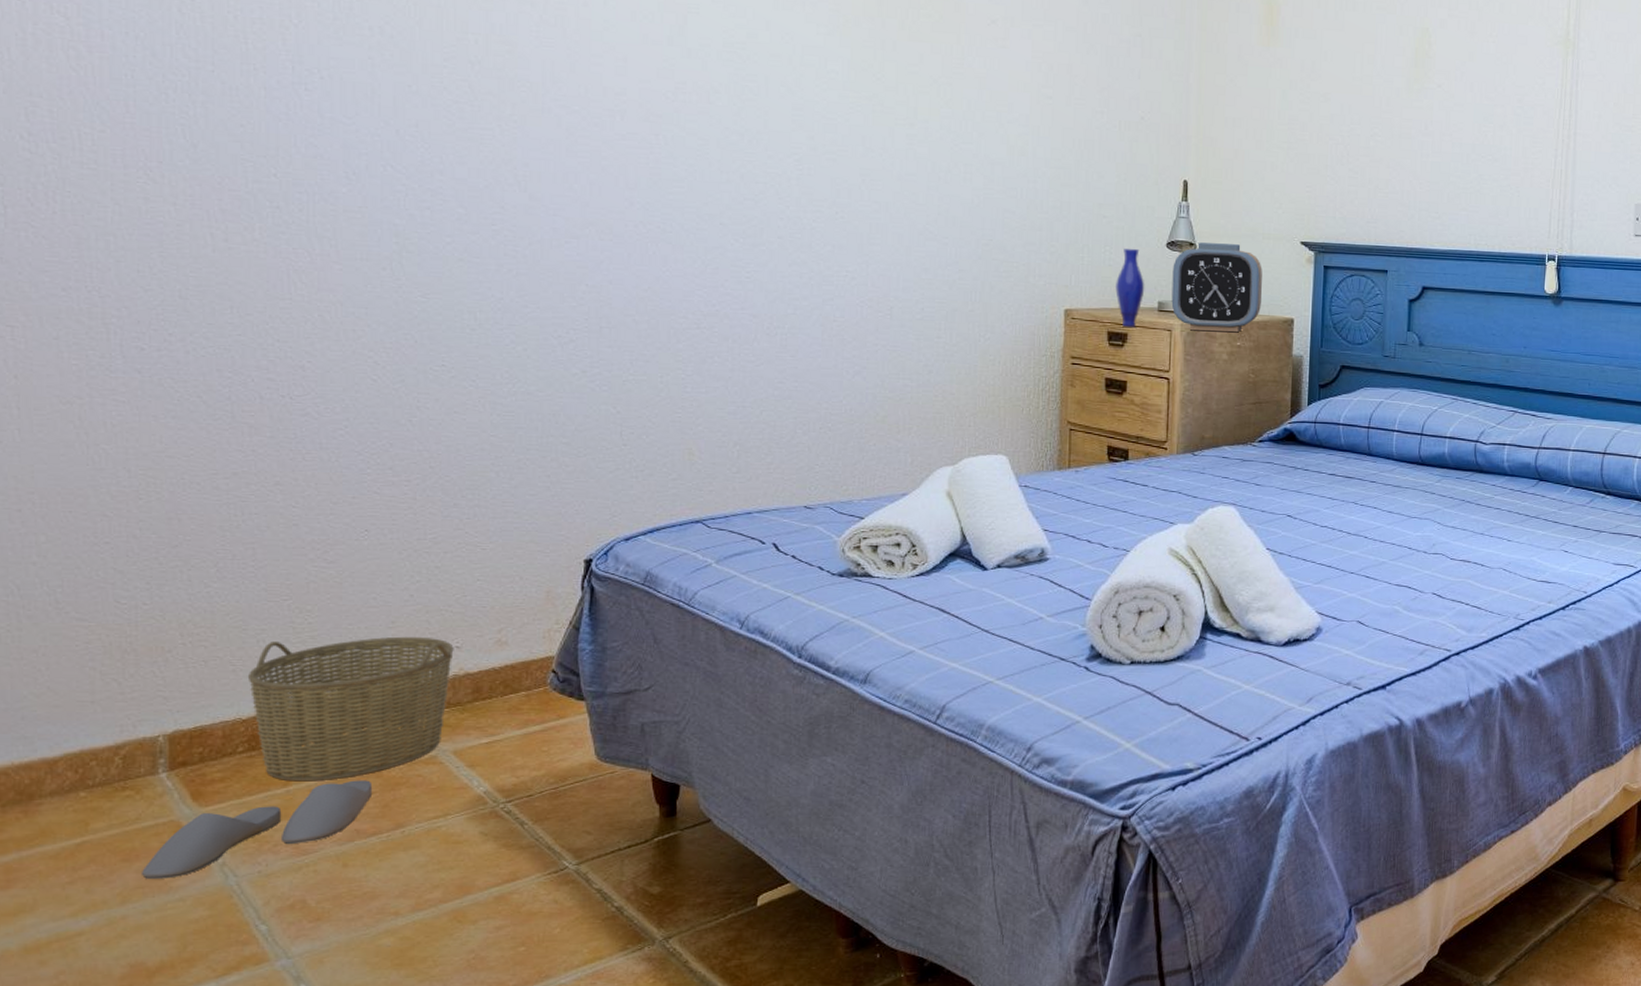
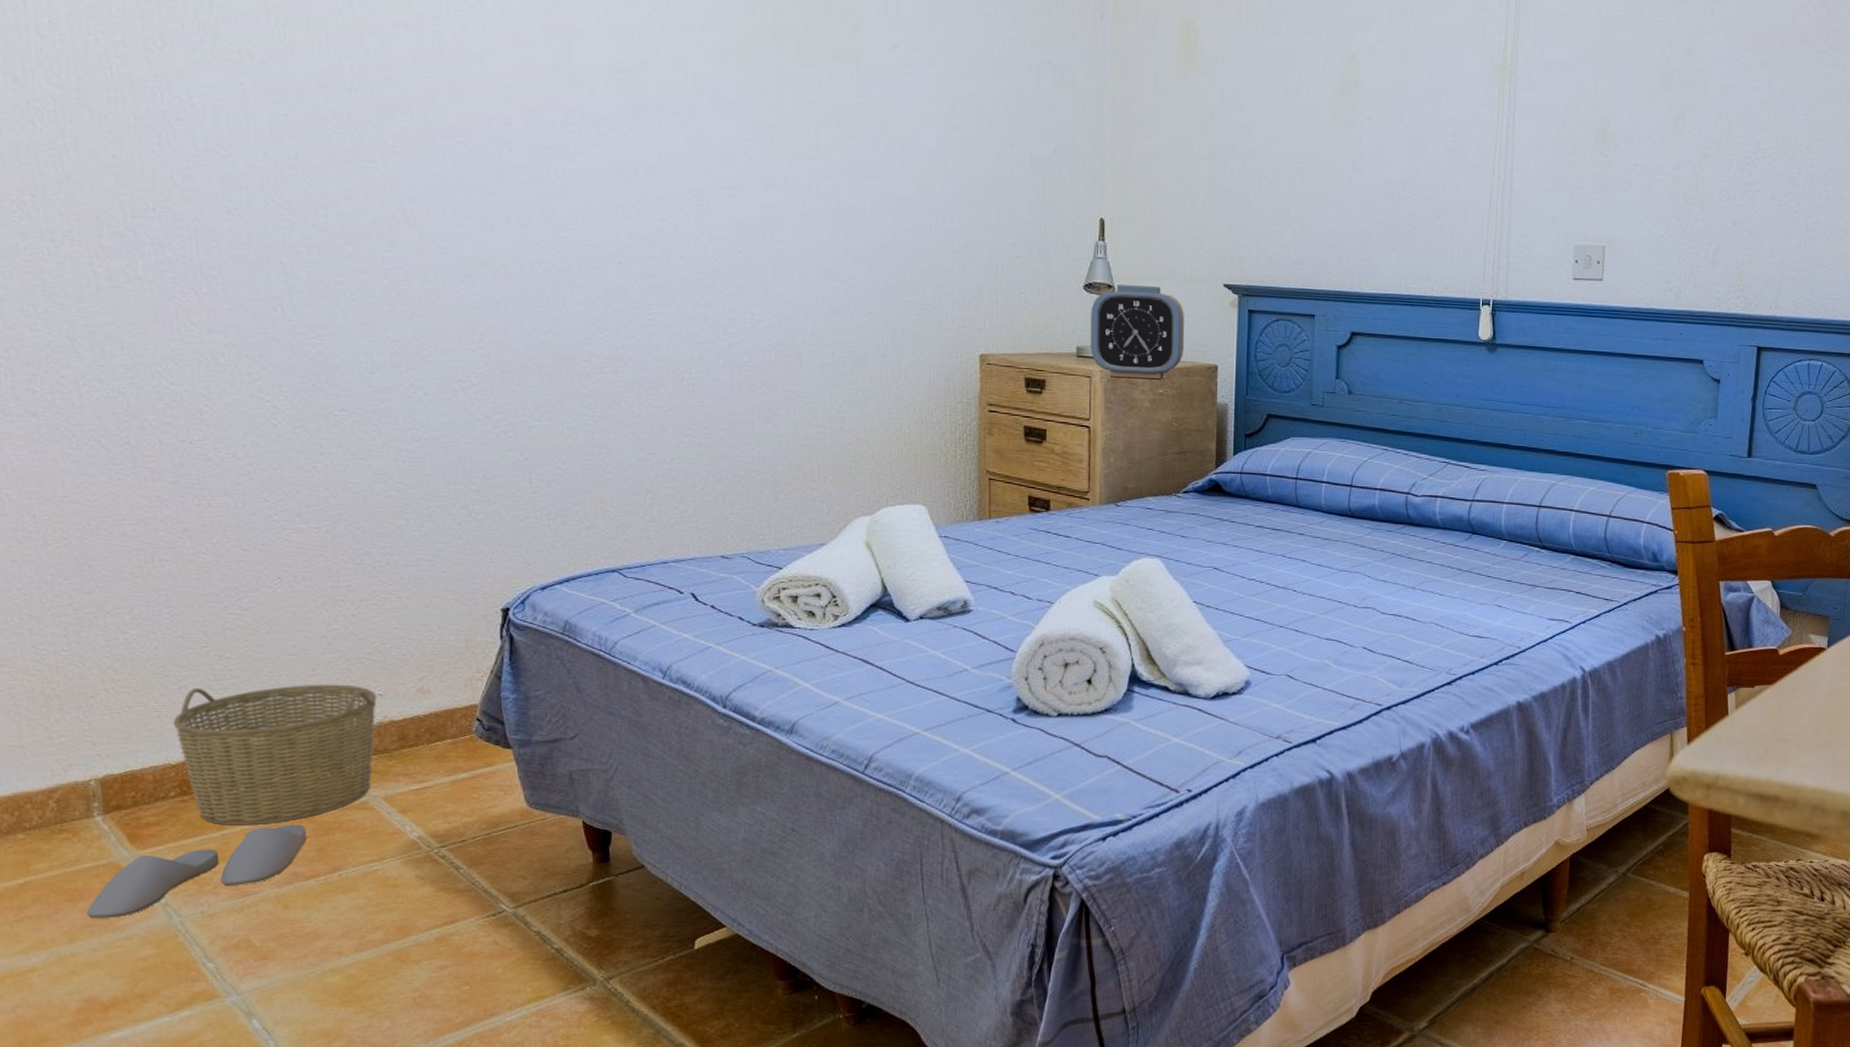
vase: present [1114,249,1145,327] -> none [1031,291,1063,373]

